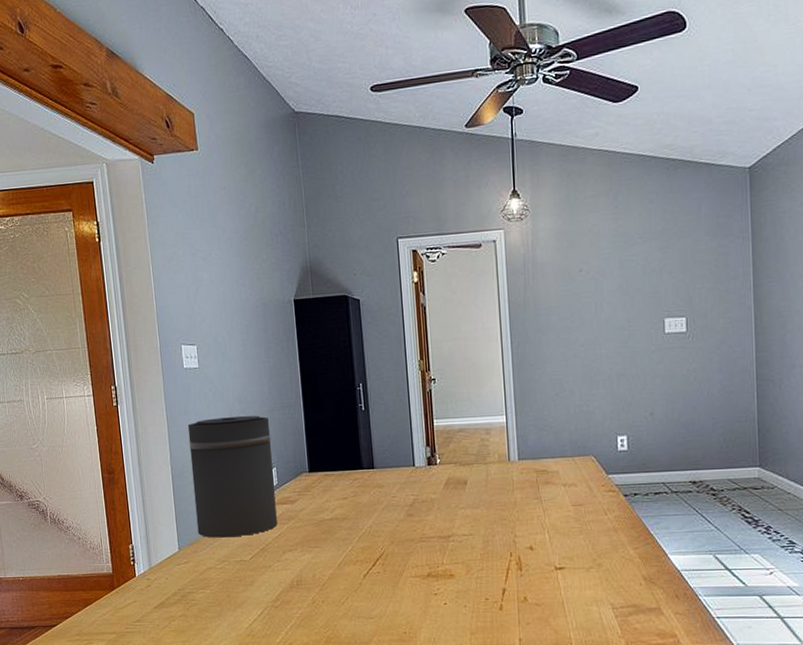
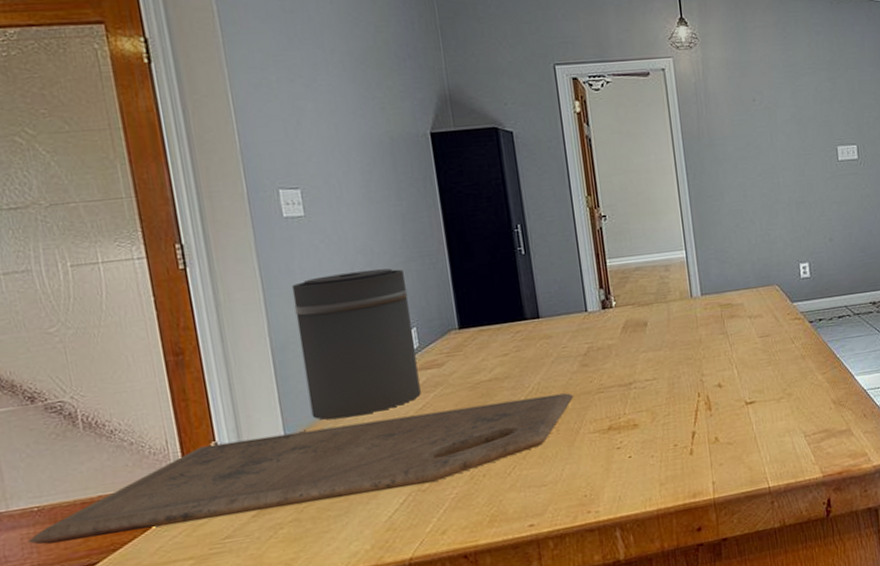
cutting board: none [16,538,400,607] -> present [28,393,574,545]

